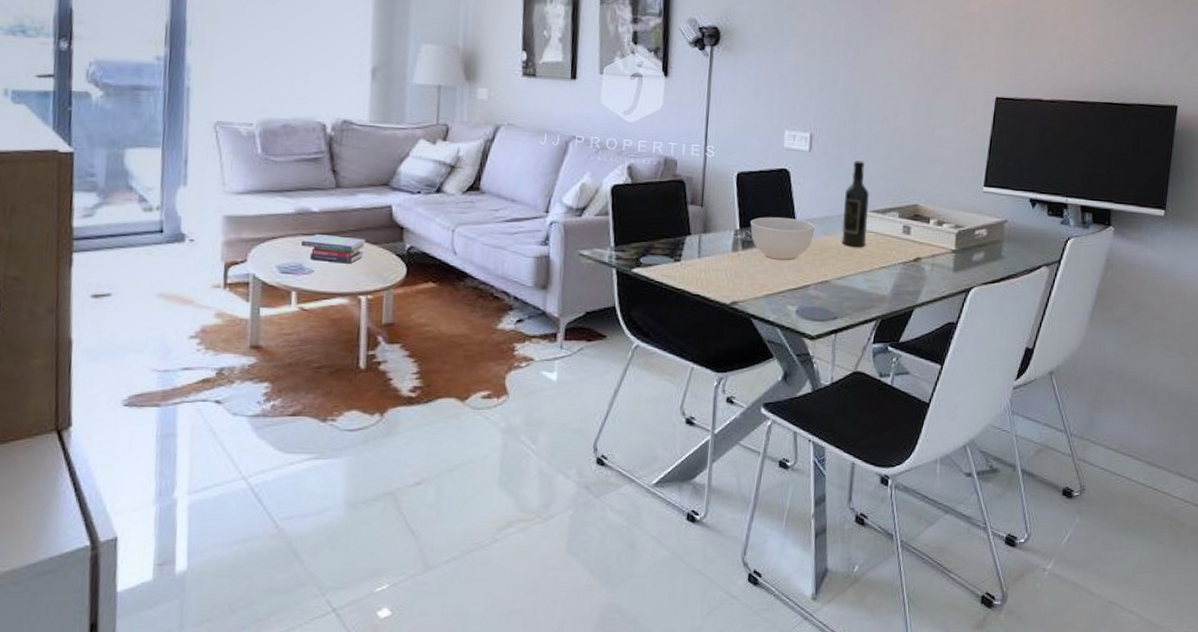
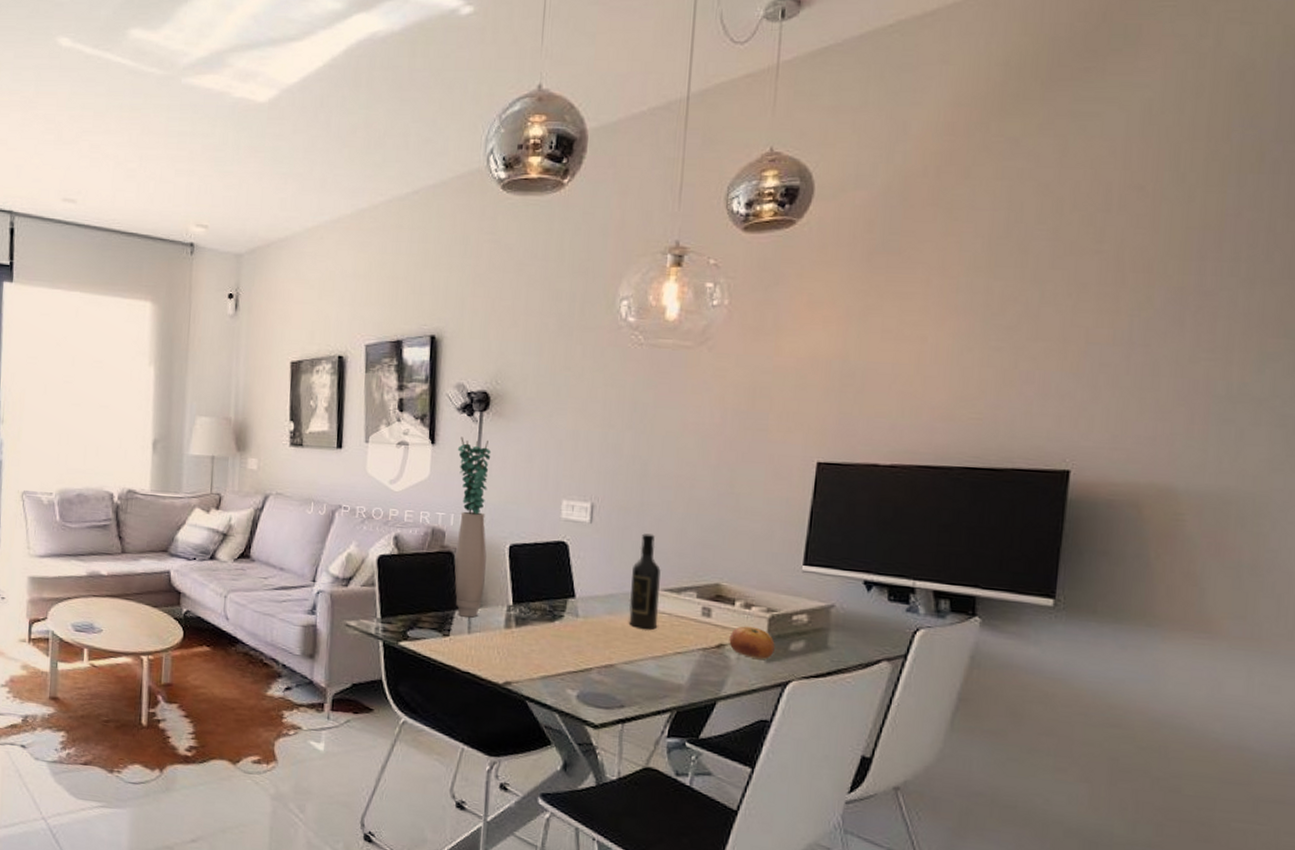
books: present [300,234,365,264] -> none [91,596,147,625]
vase: none [685,69,721,243] -> present [454,436,492,618]
bowl: present [750,217,816,261] -> none [524,592,598,641]
fruit: none [924,241,961,270] -> present [729,626,775,660]

